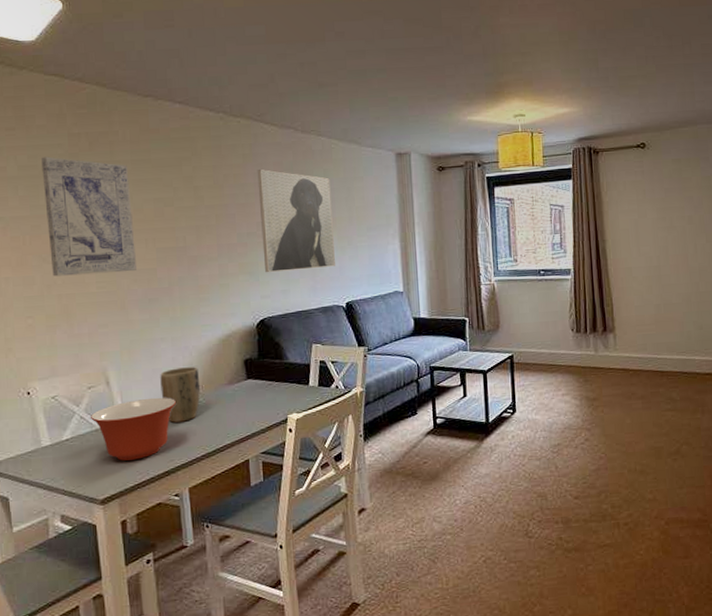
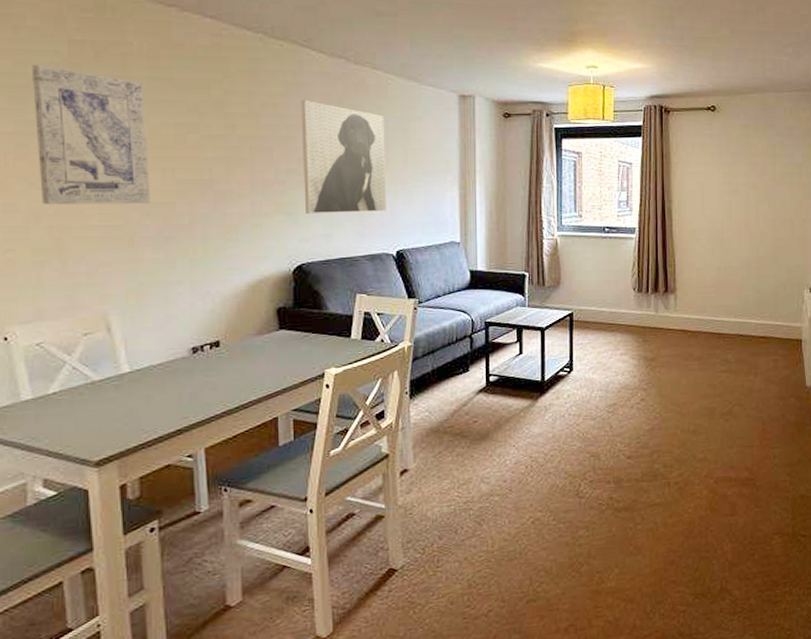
mixing bowl: present [90,397,176,461] -> none [84,347,193,418]
plant pot: present [160,367,201,423] -> none [175,314,224,376]

